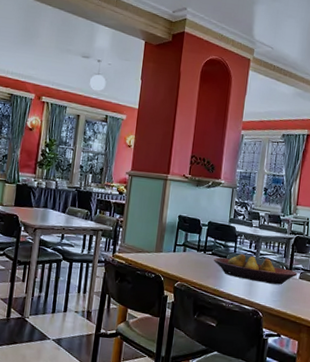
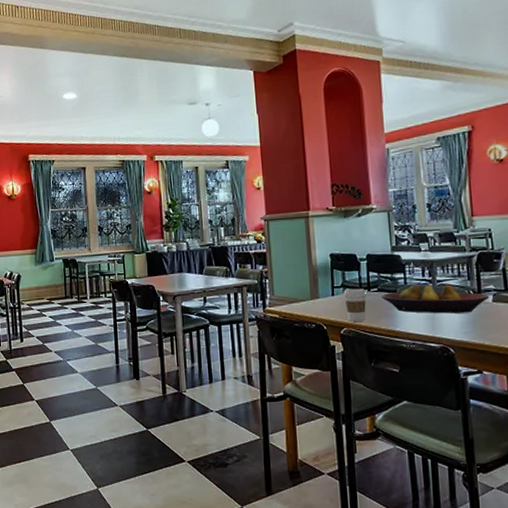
coffee cup: none [182,248,203,278] -> present [342,289,368,322]

